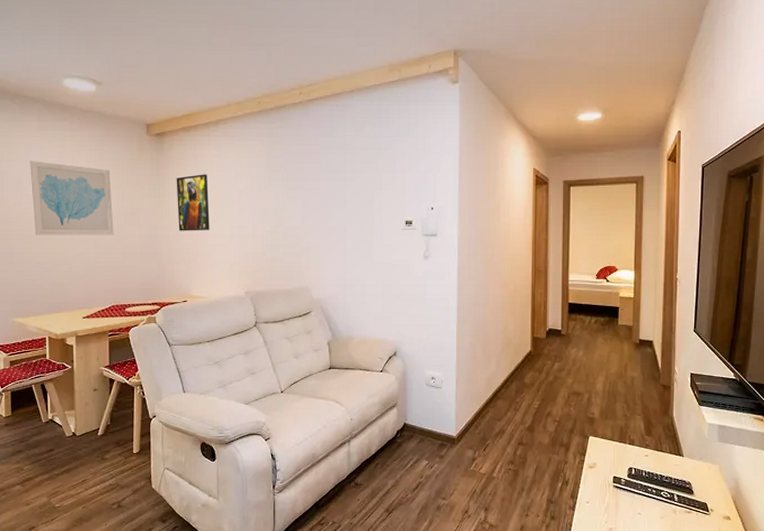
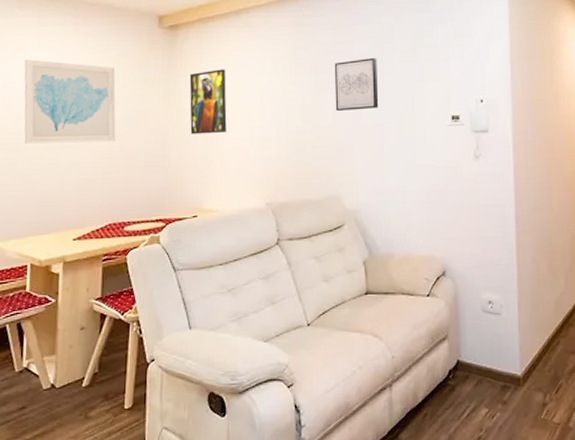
wall art: none [303,167,342,214] -> present [334,57,379,111]

